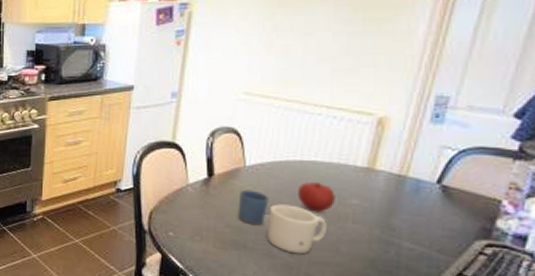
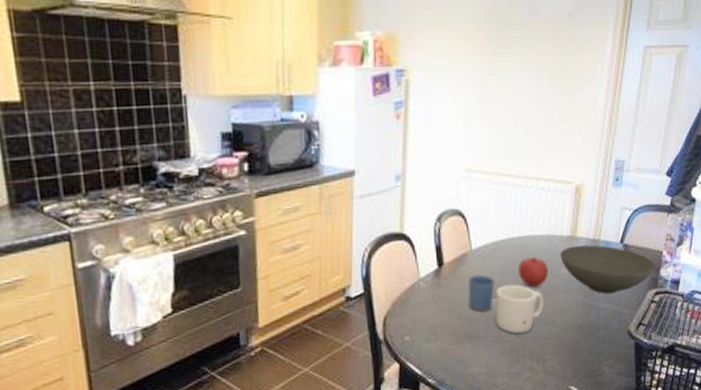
bowl: none [352,178,489,235] -> present [560,244,655,294]

